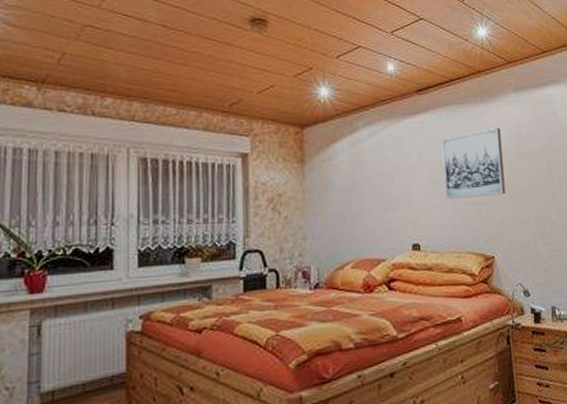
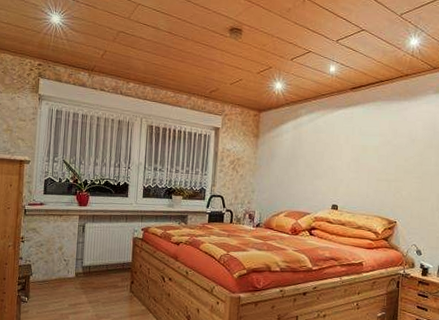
wall art: present [441,127,506,200] -> none [363,121,418,175]

